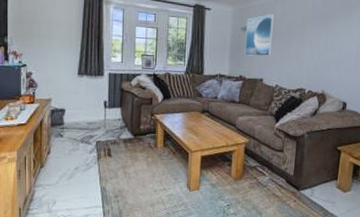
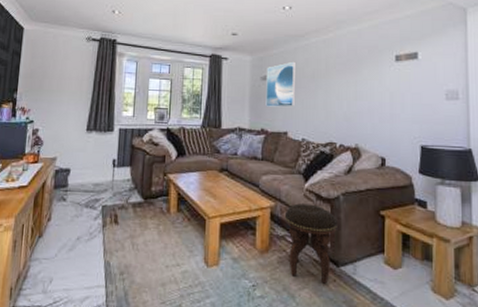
footstool: none [256,140,301,204] -> present [284,203,337,284]

